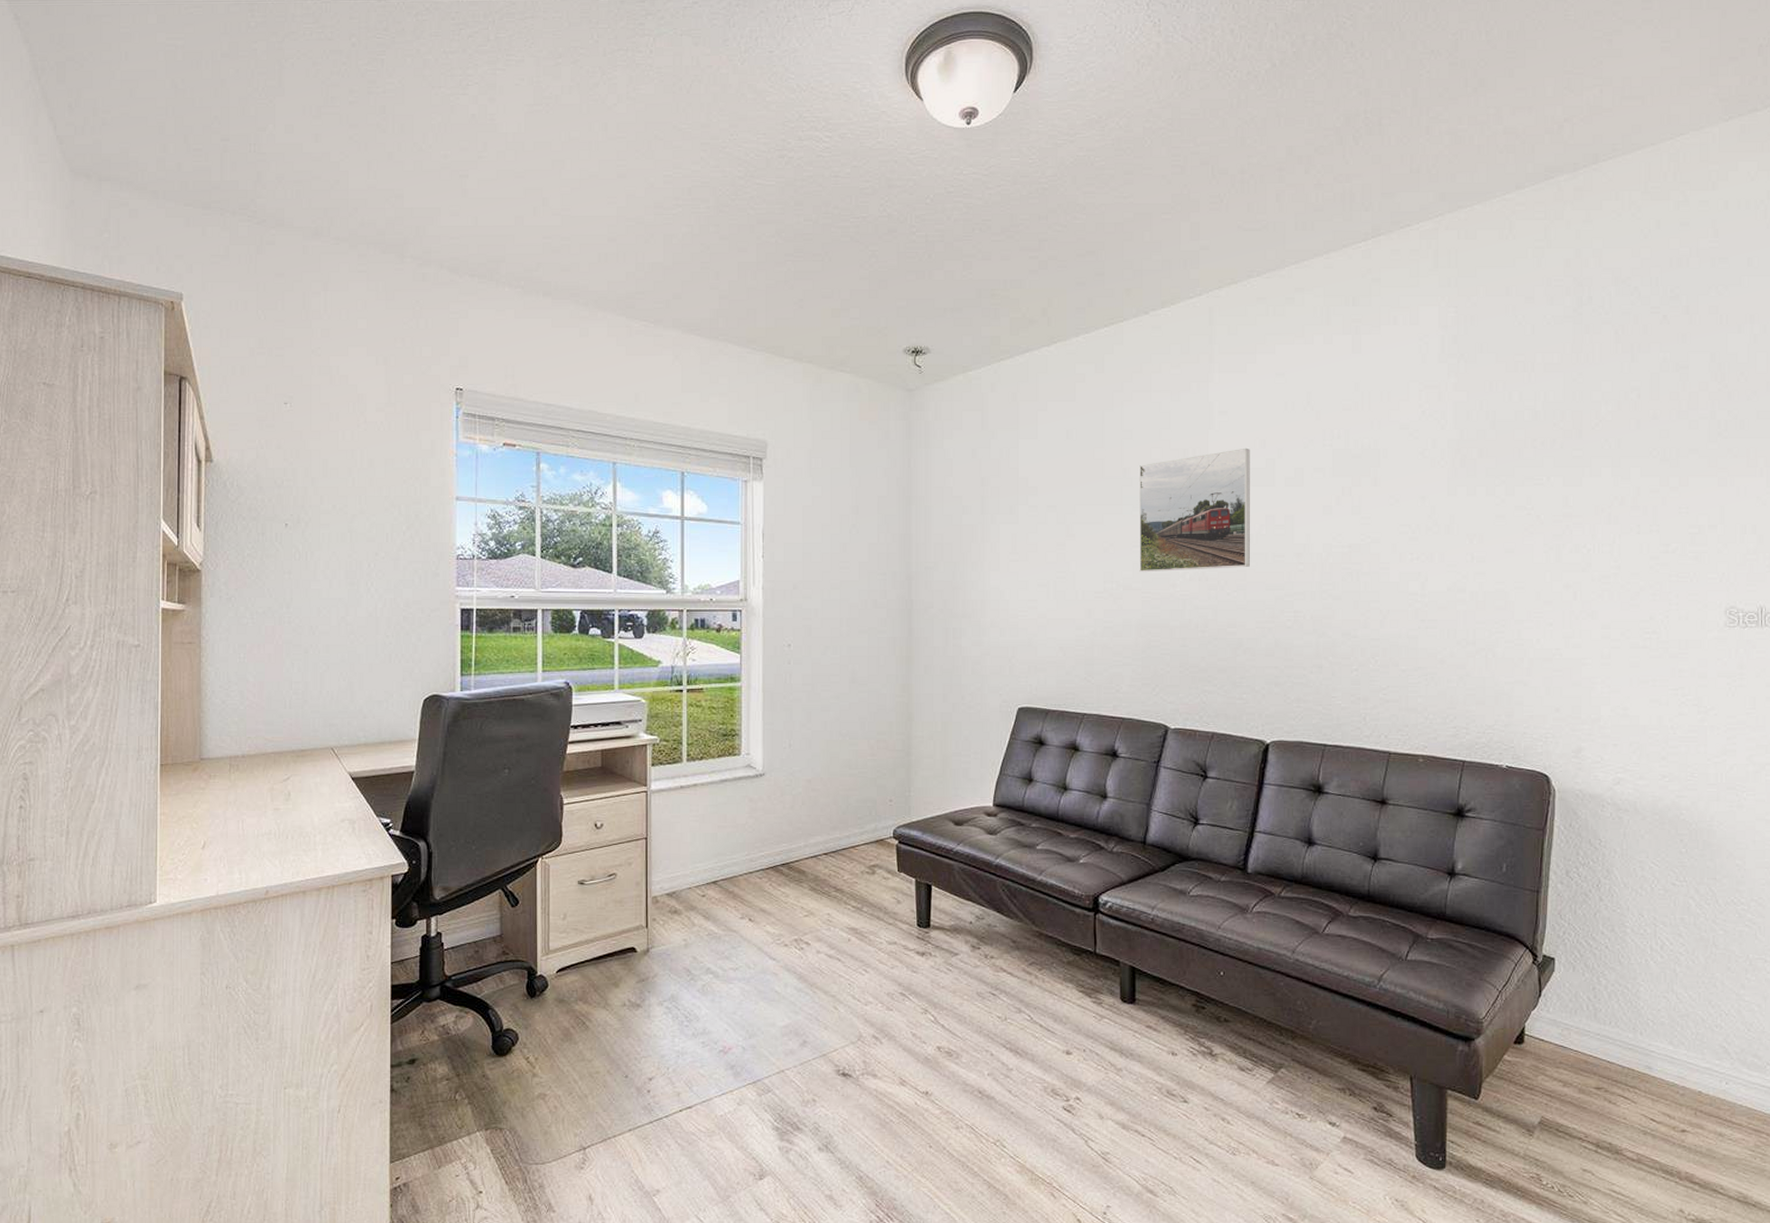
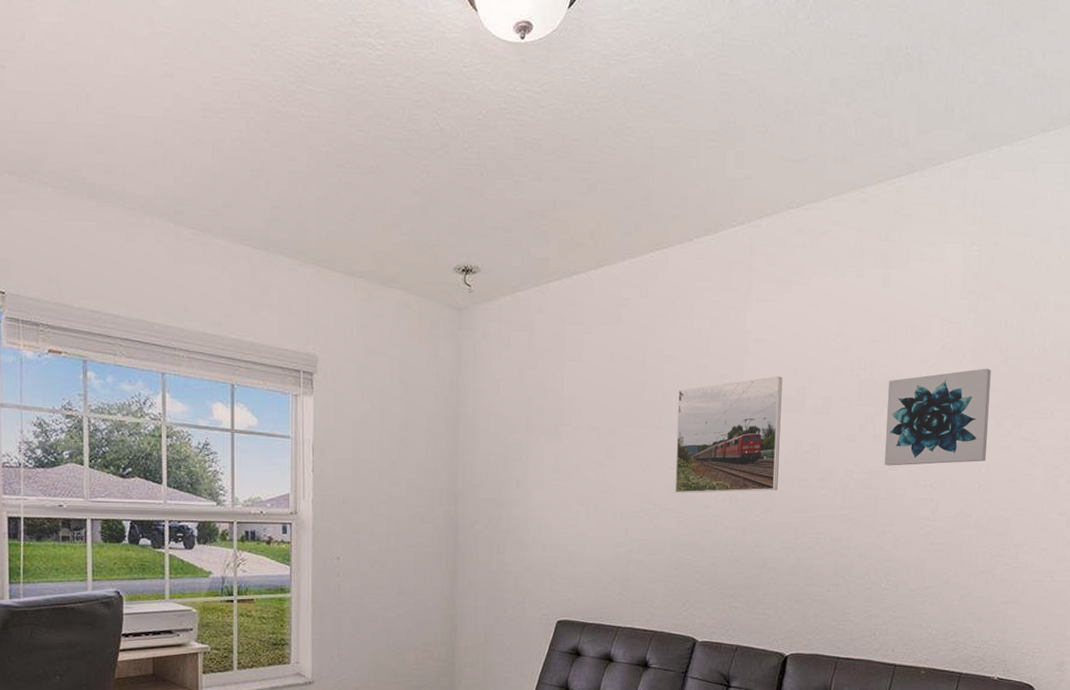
wall art: none [1365,433,1478,539] -> present [885,368,991,466]

